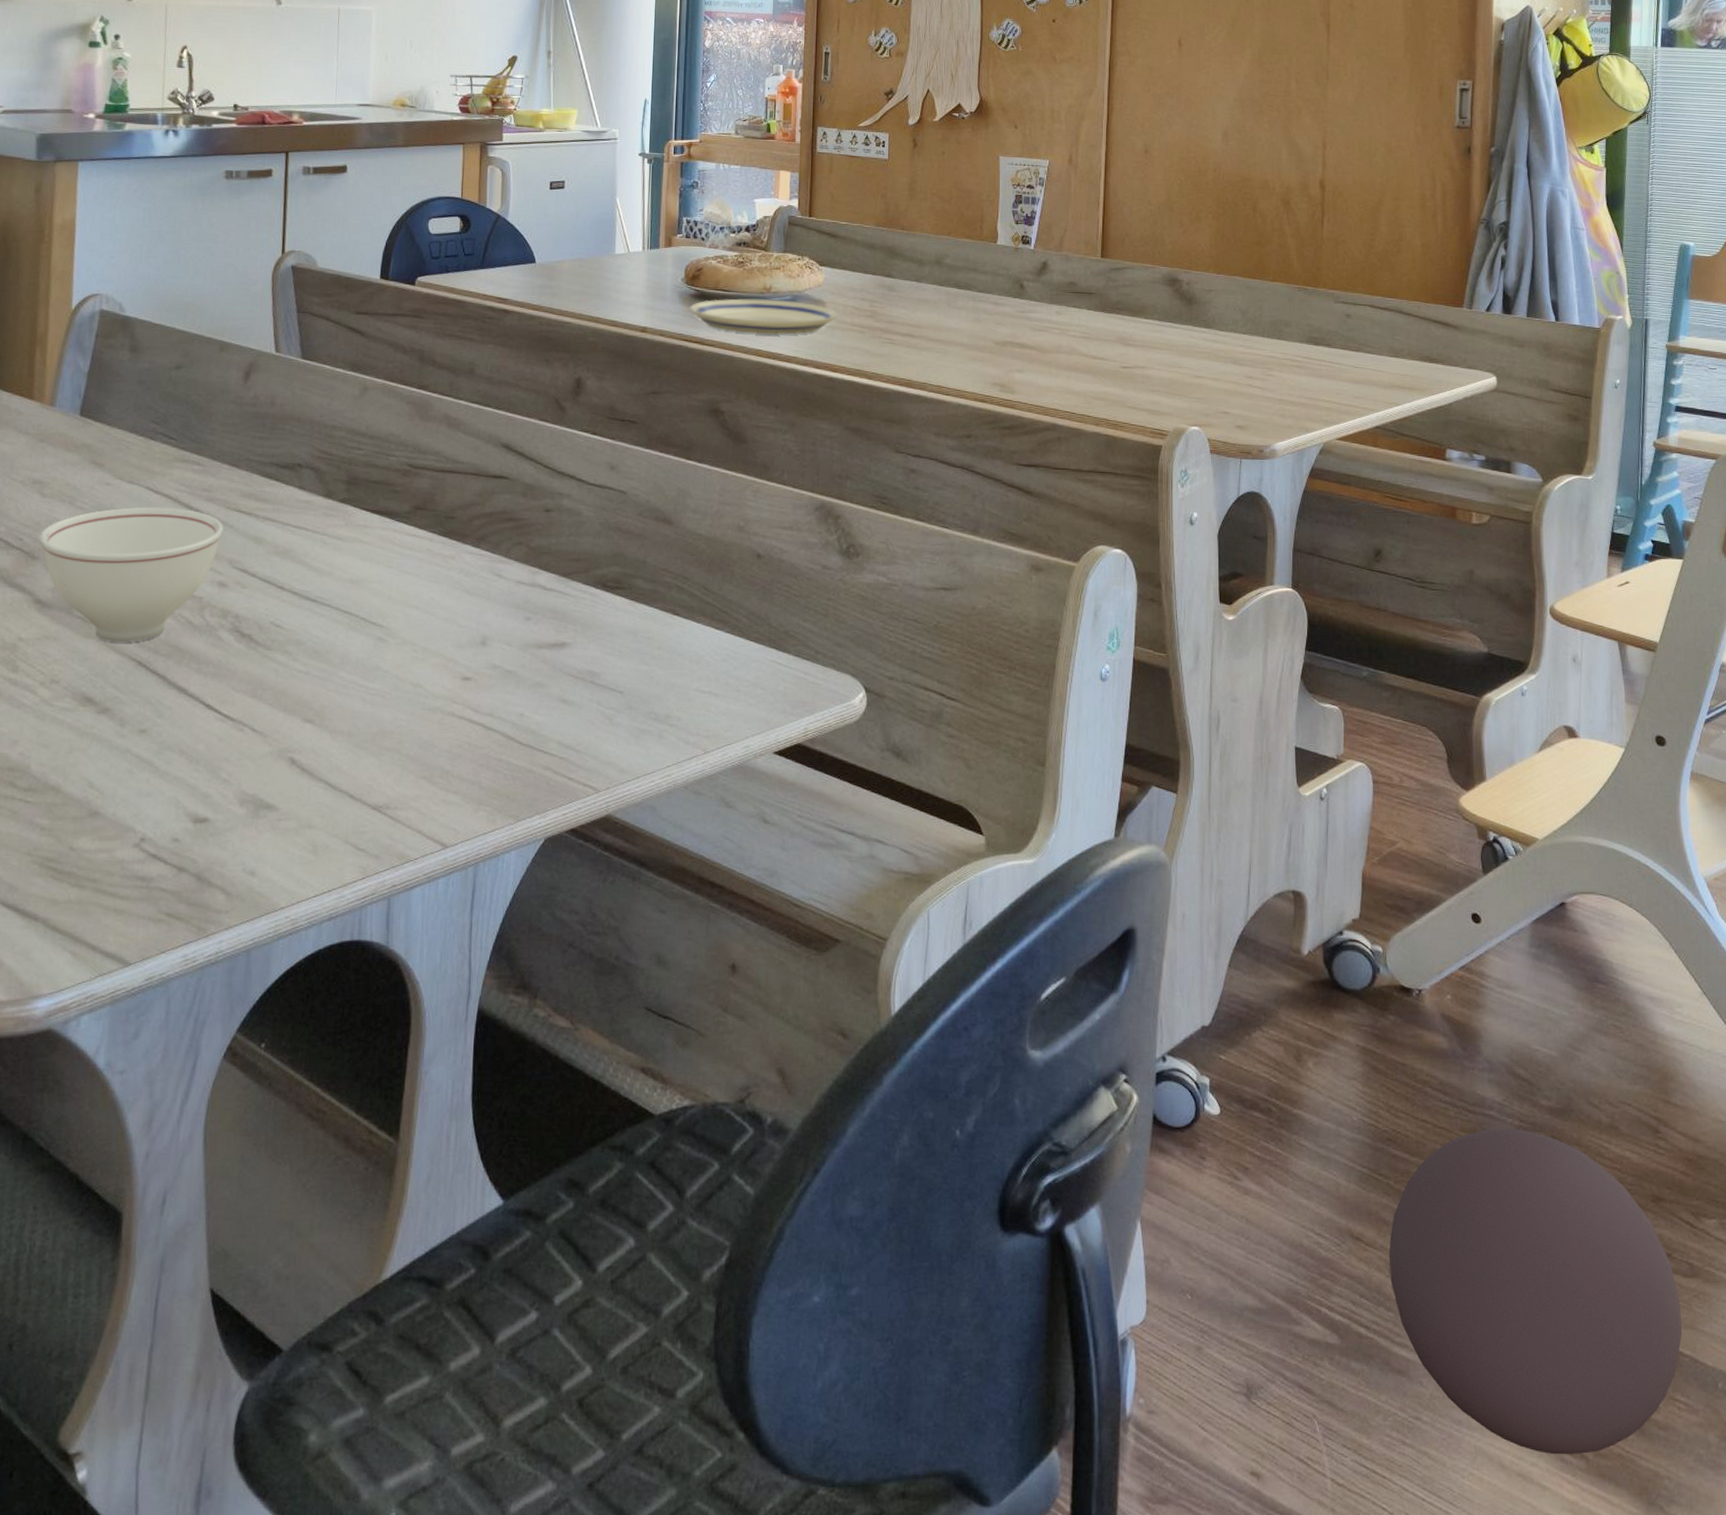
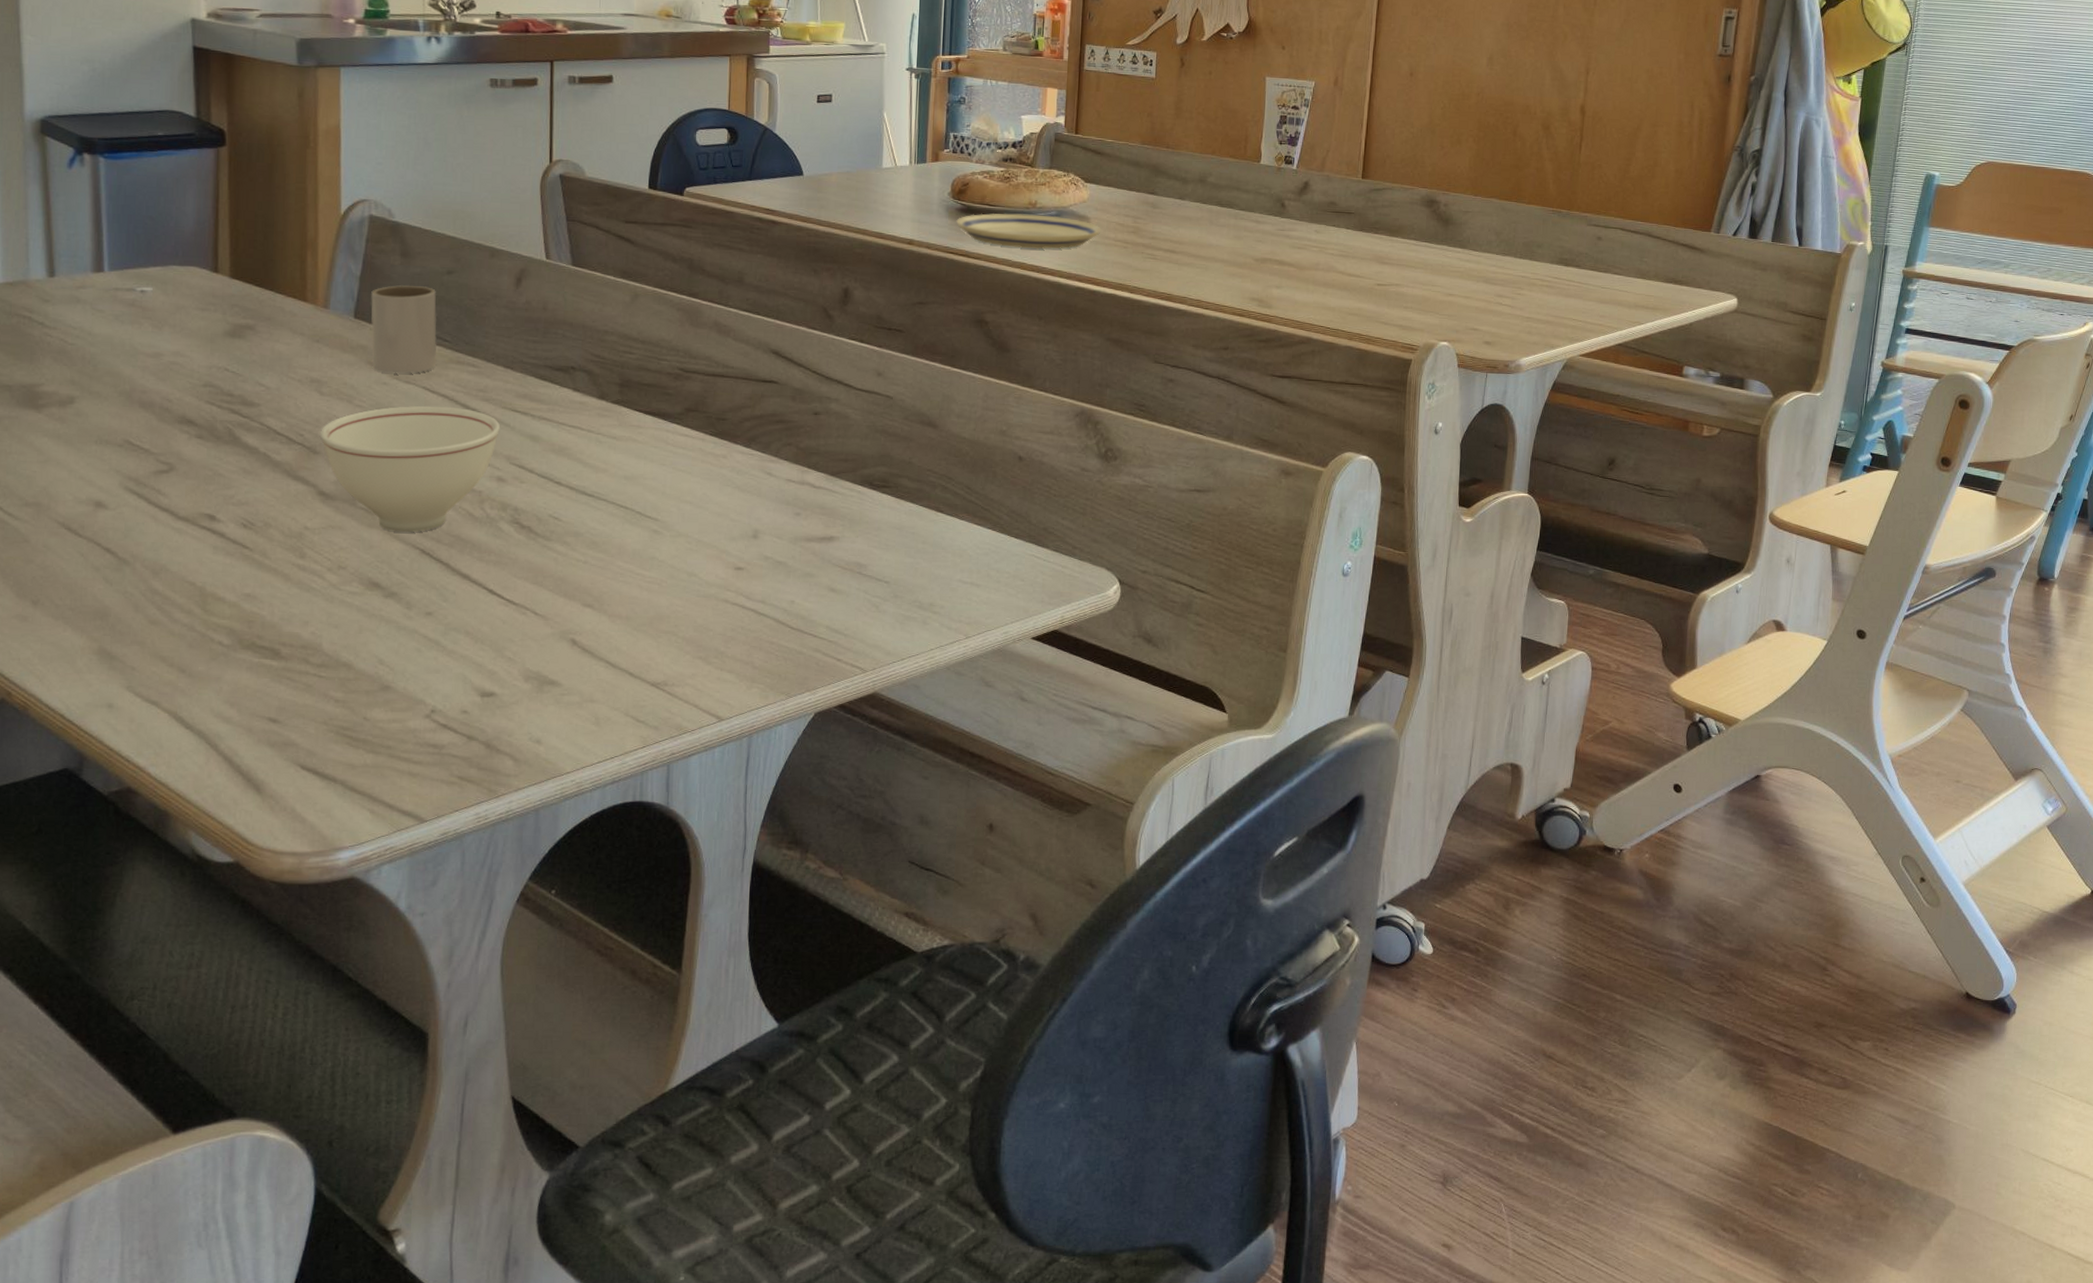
cup: none [96,381,164,473] -> present [371,285,437,374]
ball: present [1388,1128,1683,1455] -> none [1576,966,1832,1231]

